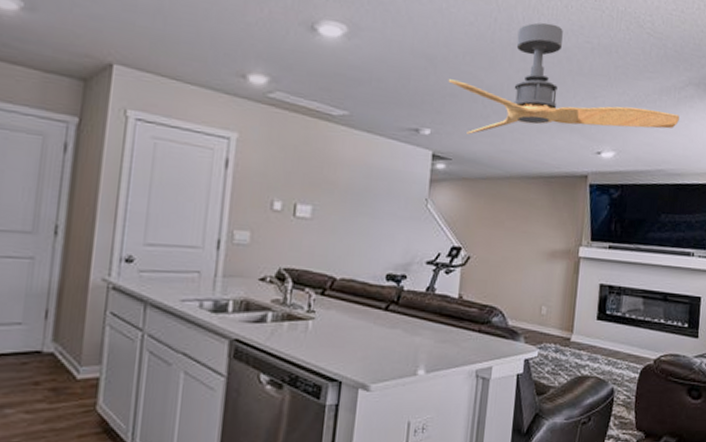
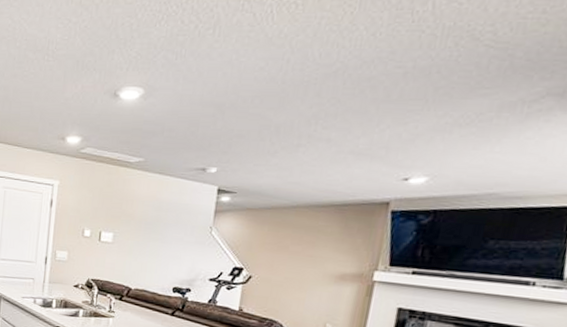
ceiling fan: present [448,22,679,134] -> none [235,55,527,170]

